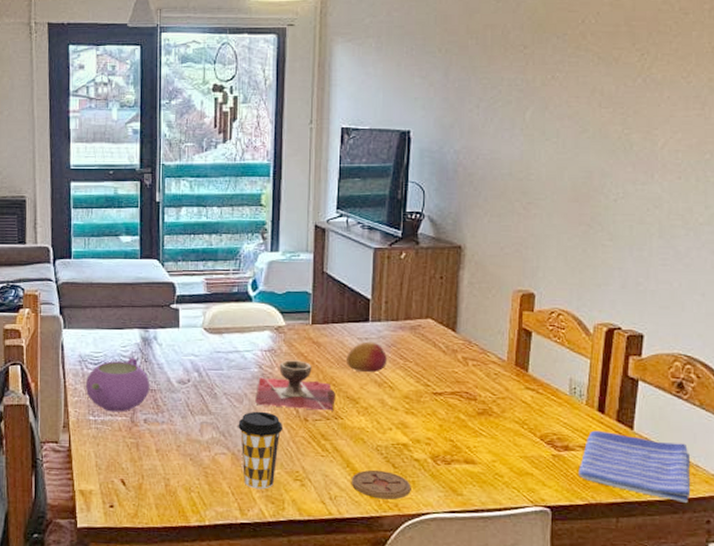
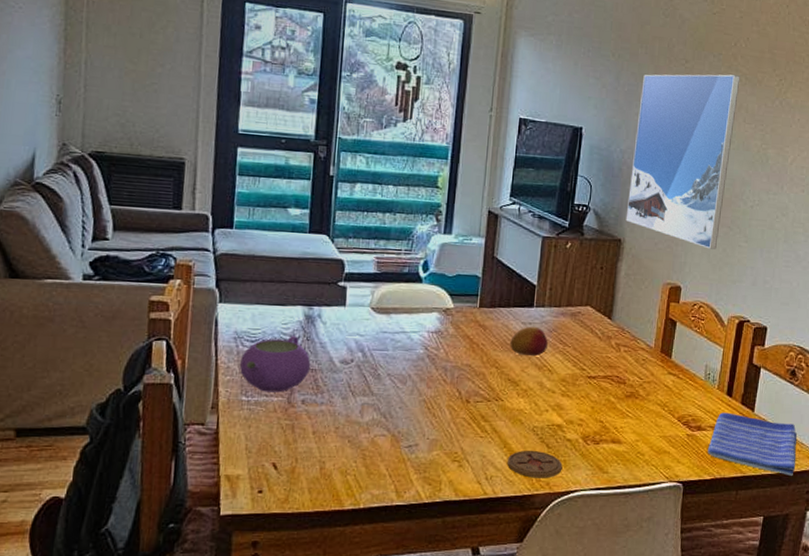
coffee cup: present [238,411,284,489] -> none [400,392,445,471]
decorative bowl: present [255,360,336,411] -> none [419,342,498,393]
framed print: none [465,55,592,251] -> present [625,74,741,249]

